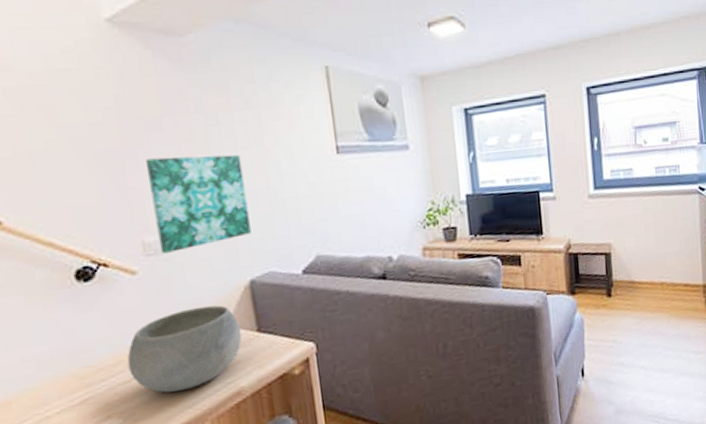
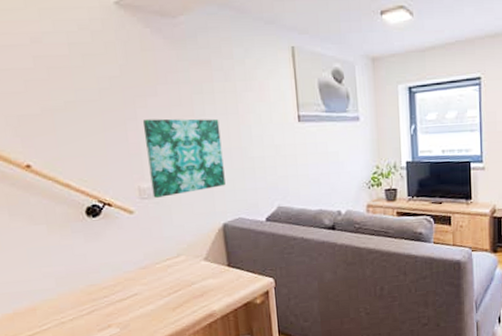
bowl: present [127,305,242,393] -> none [124,242,216,311]

